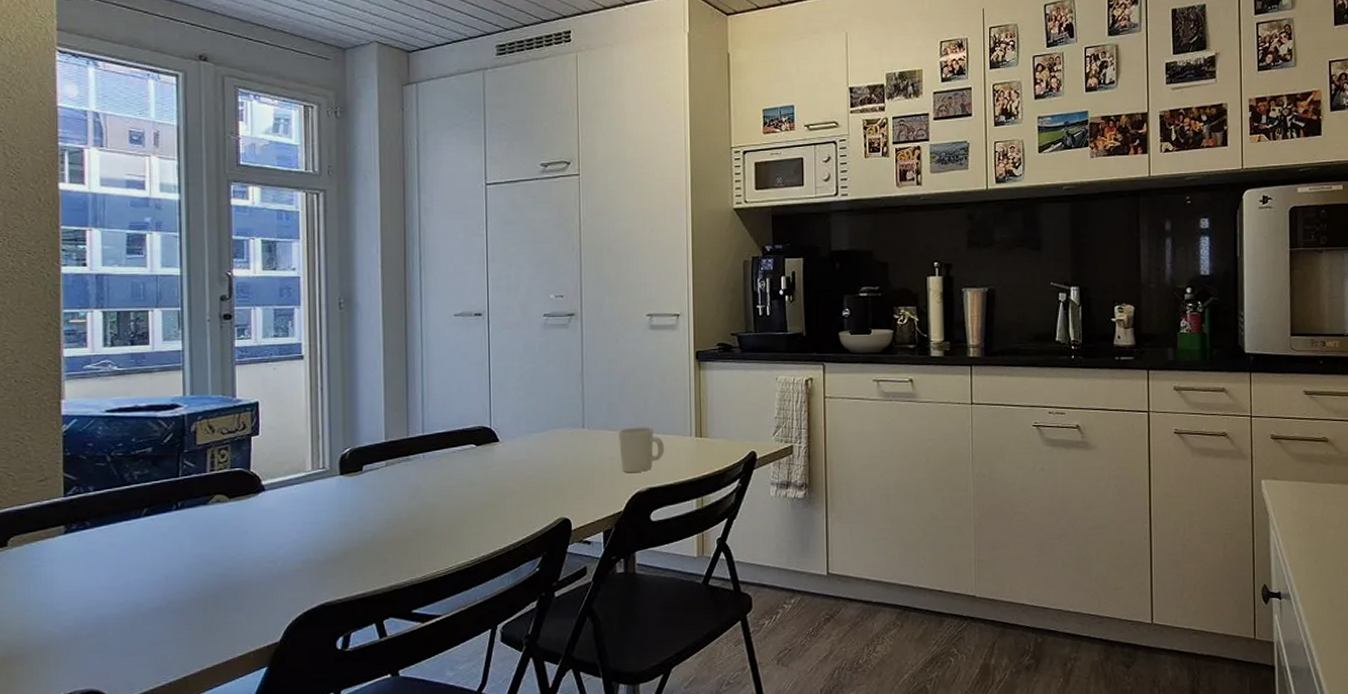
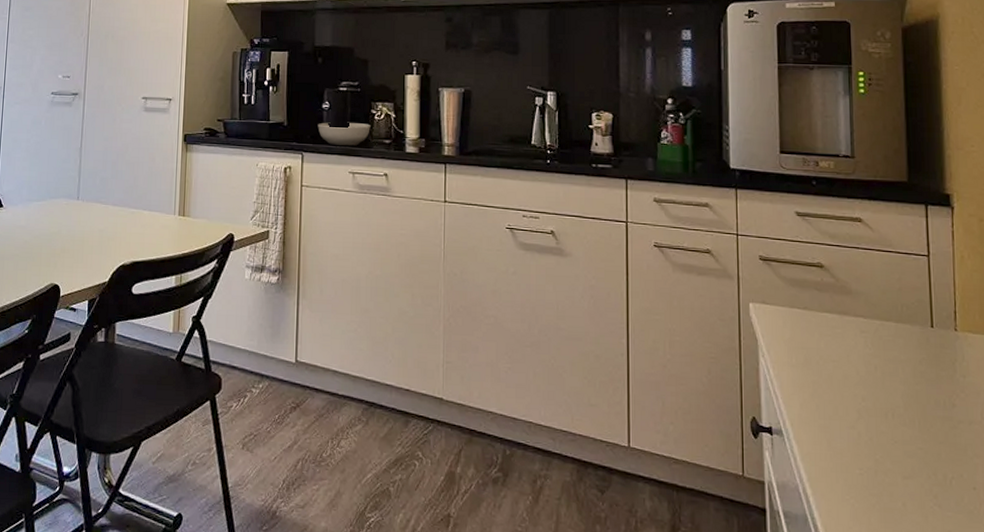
mug: present [619,427,665,472] -> none [108,202,150,246]

